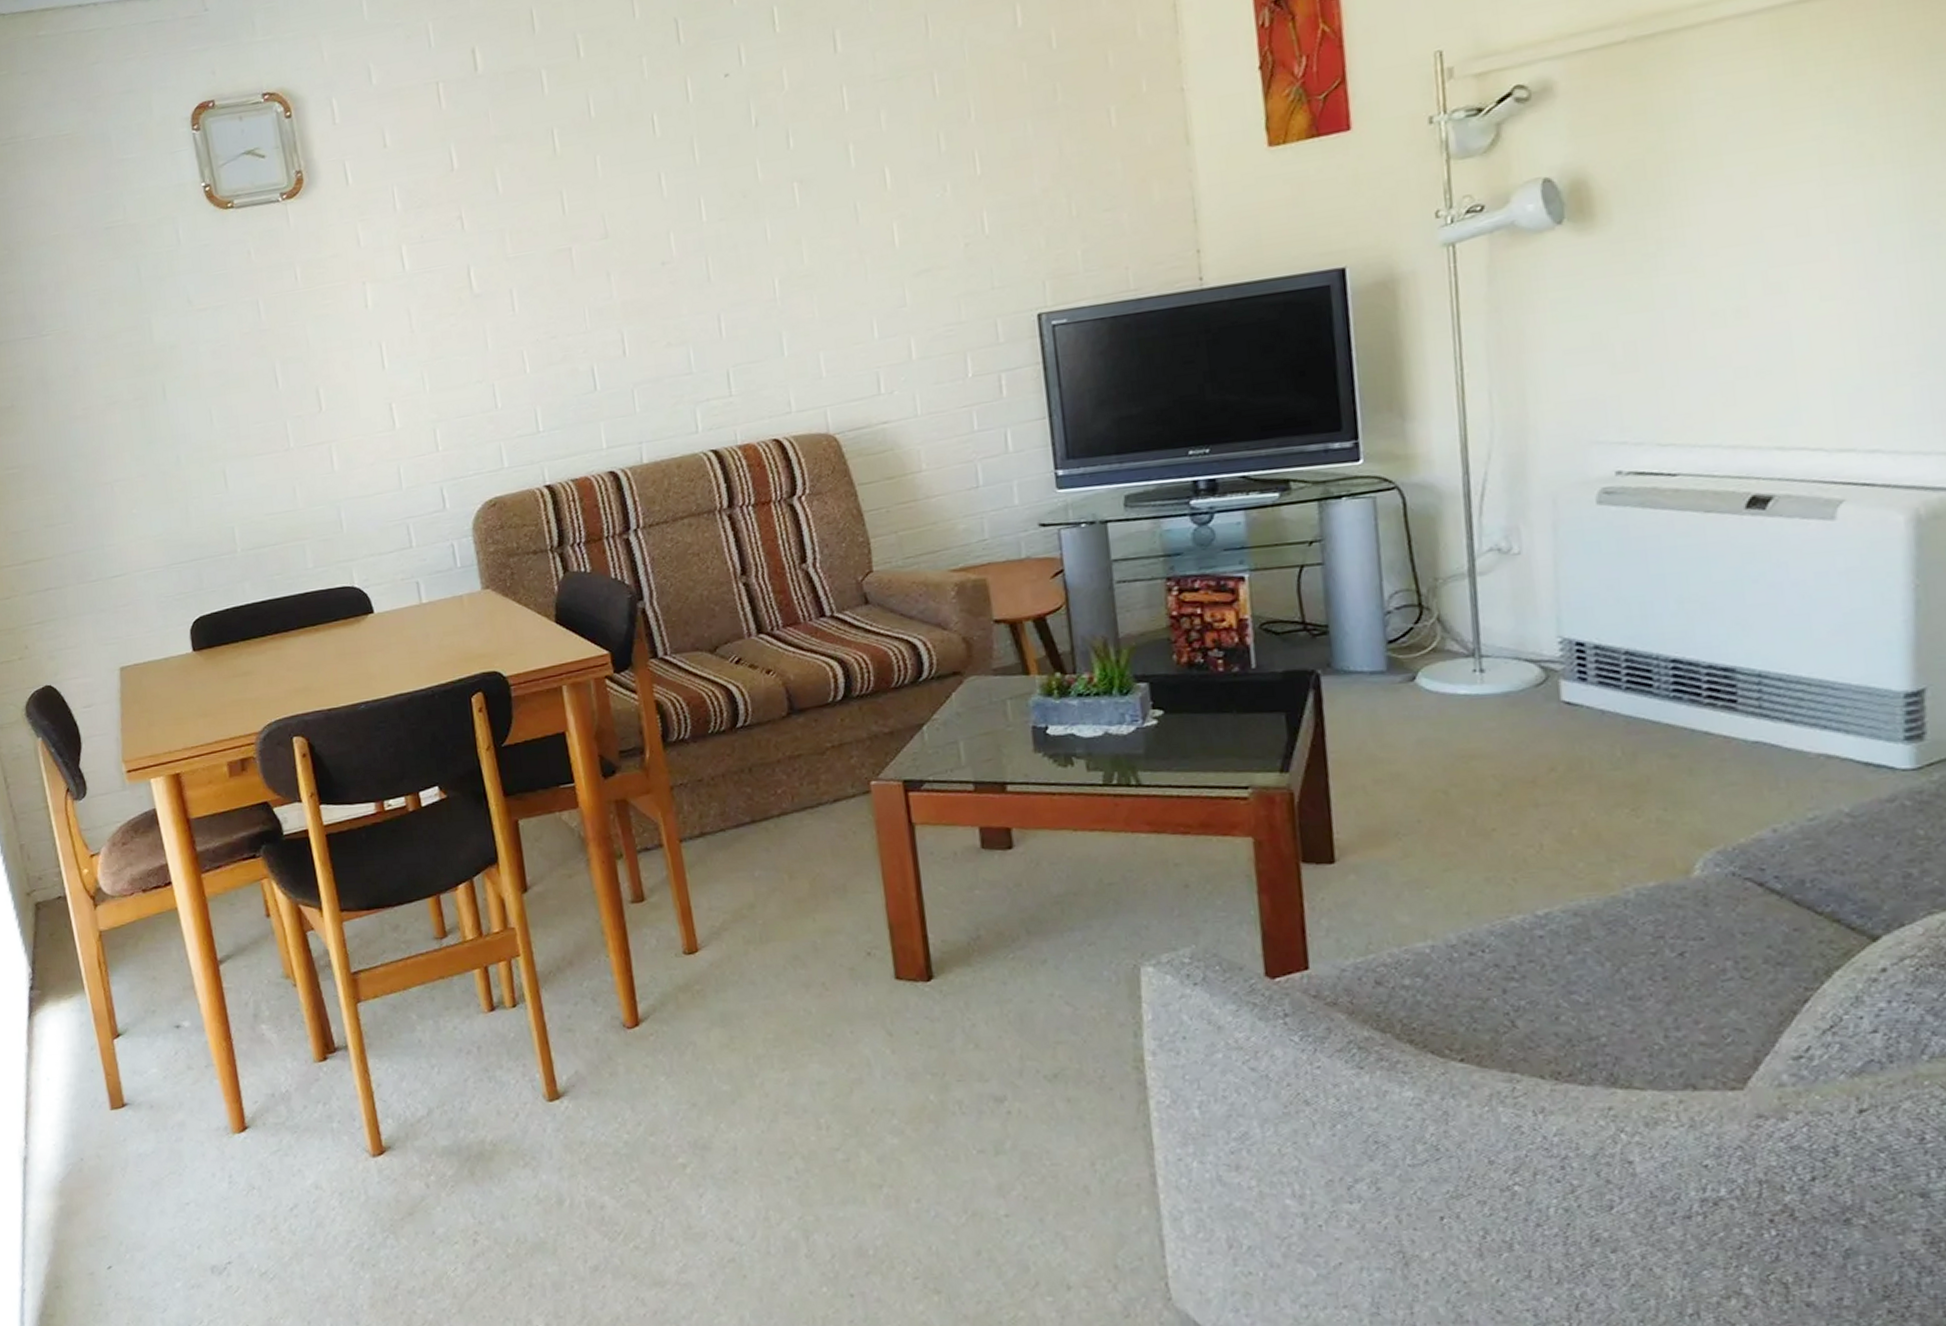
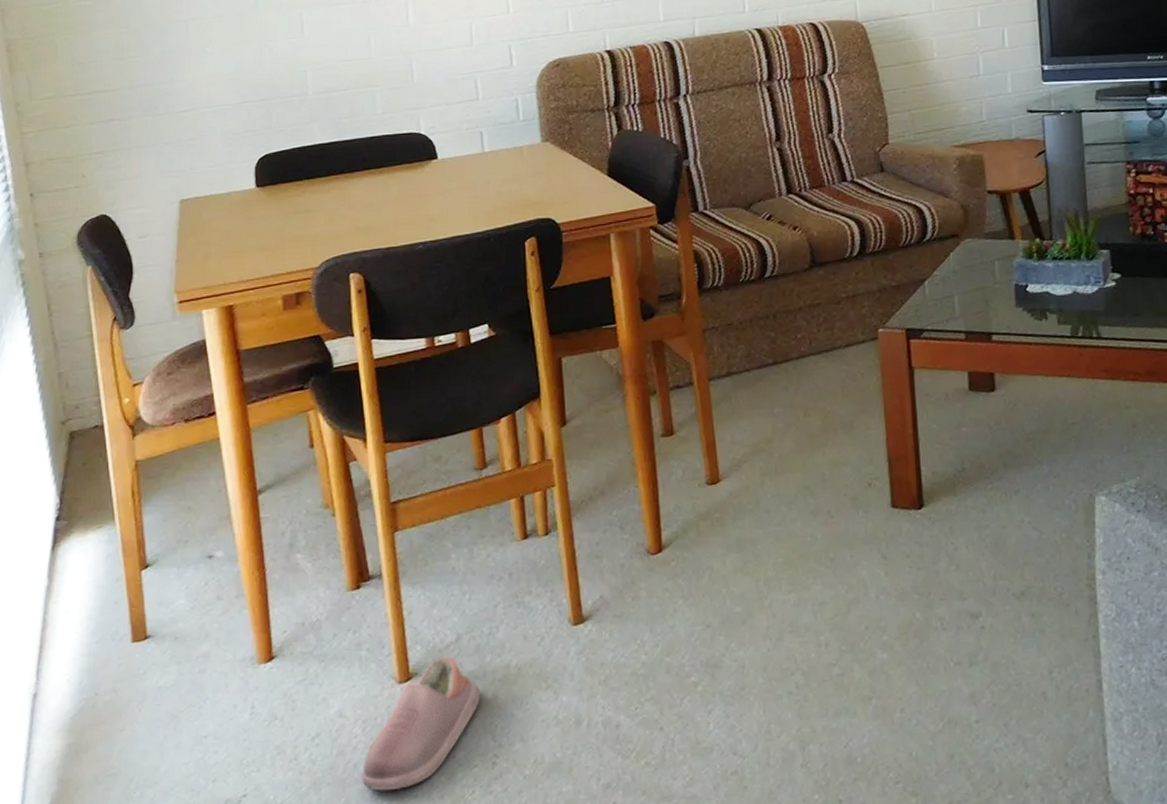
shoe: none [342,1131,457,1264] -> present [361,656,481,791]

